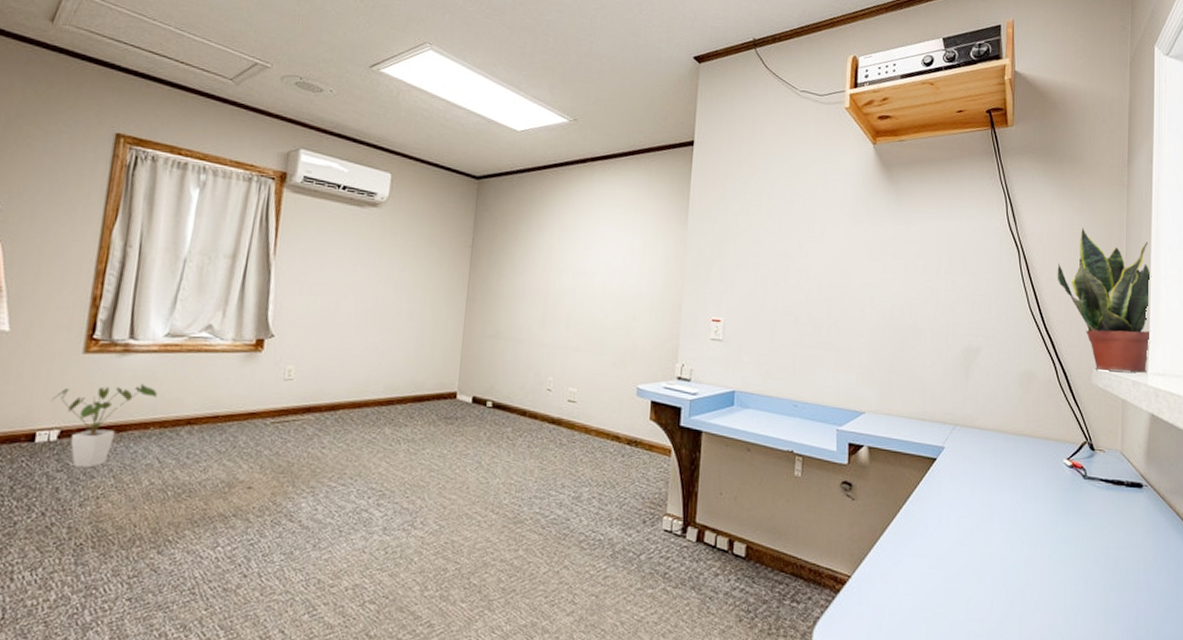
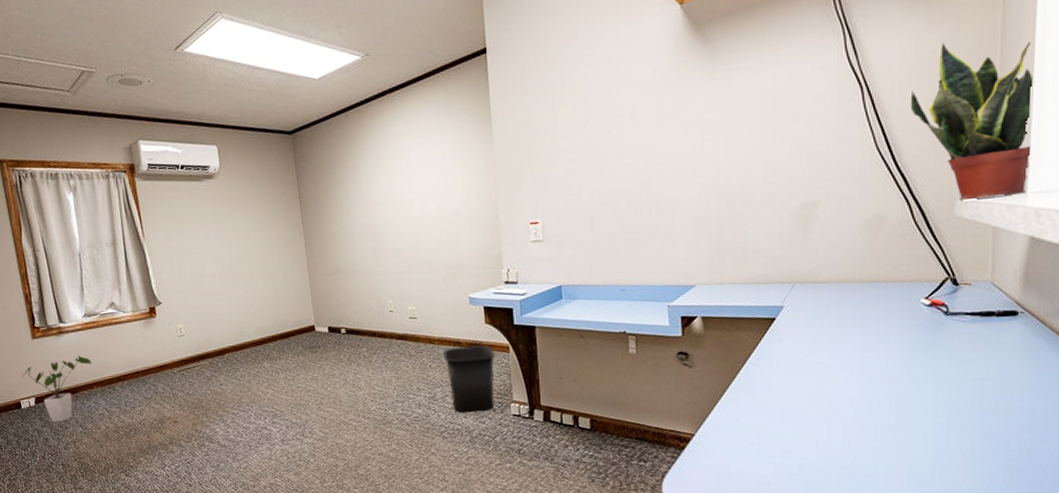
waste bin: none [598,442,656,521] -> present [443,345,496,412]

